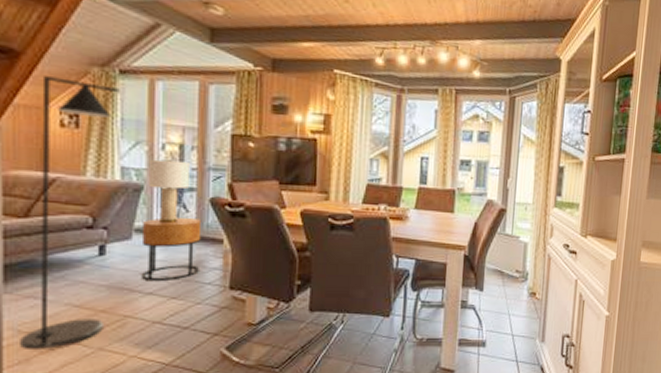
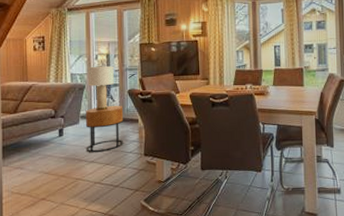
floor lamp: present [20,76,120,351] -> none [13,18,68,206]

